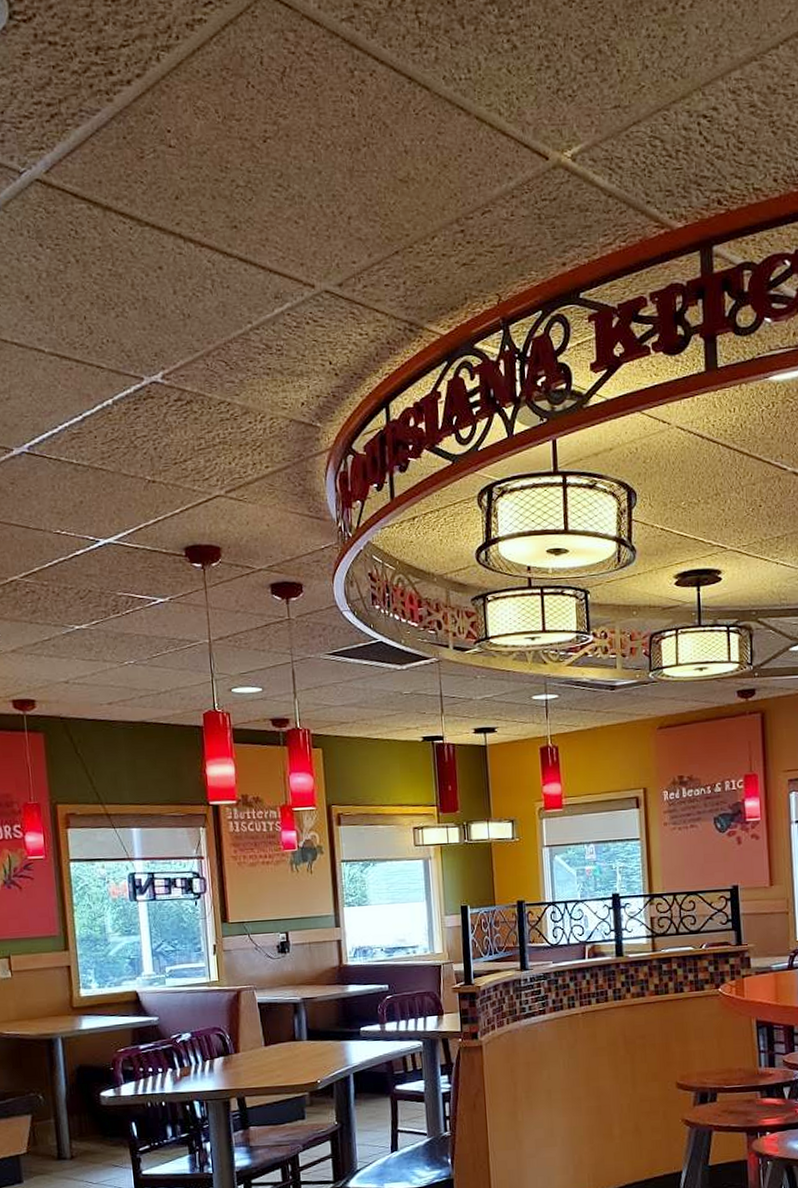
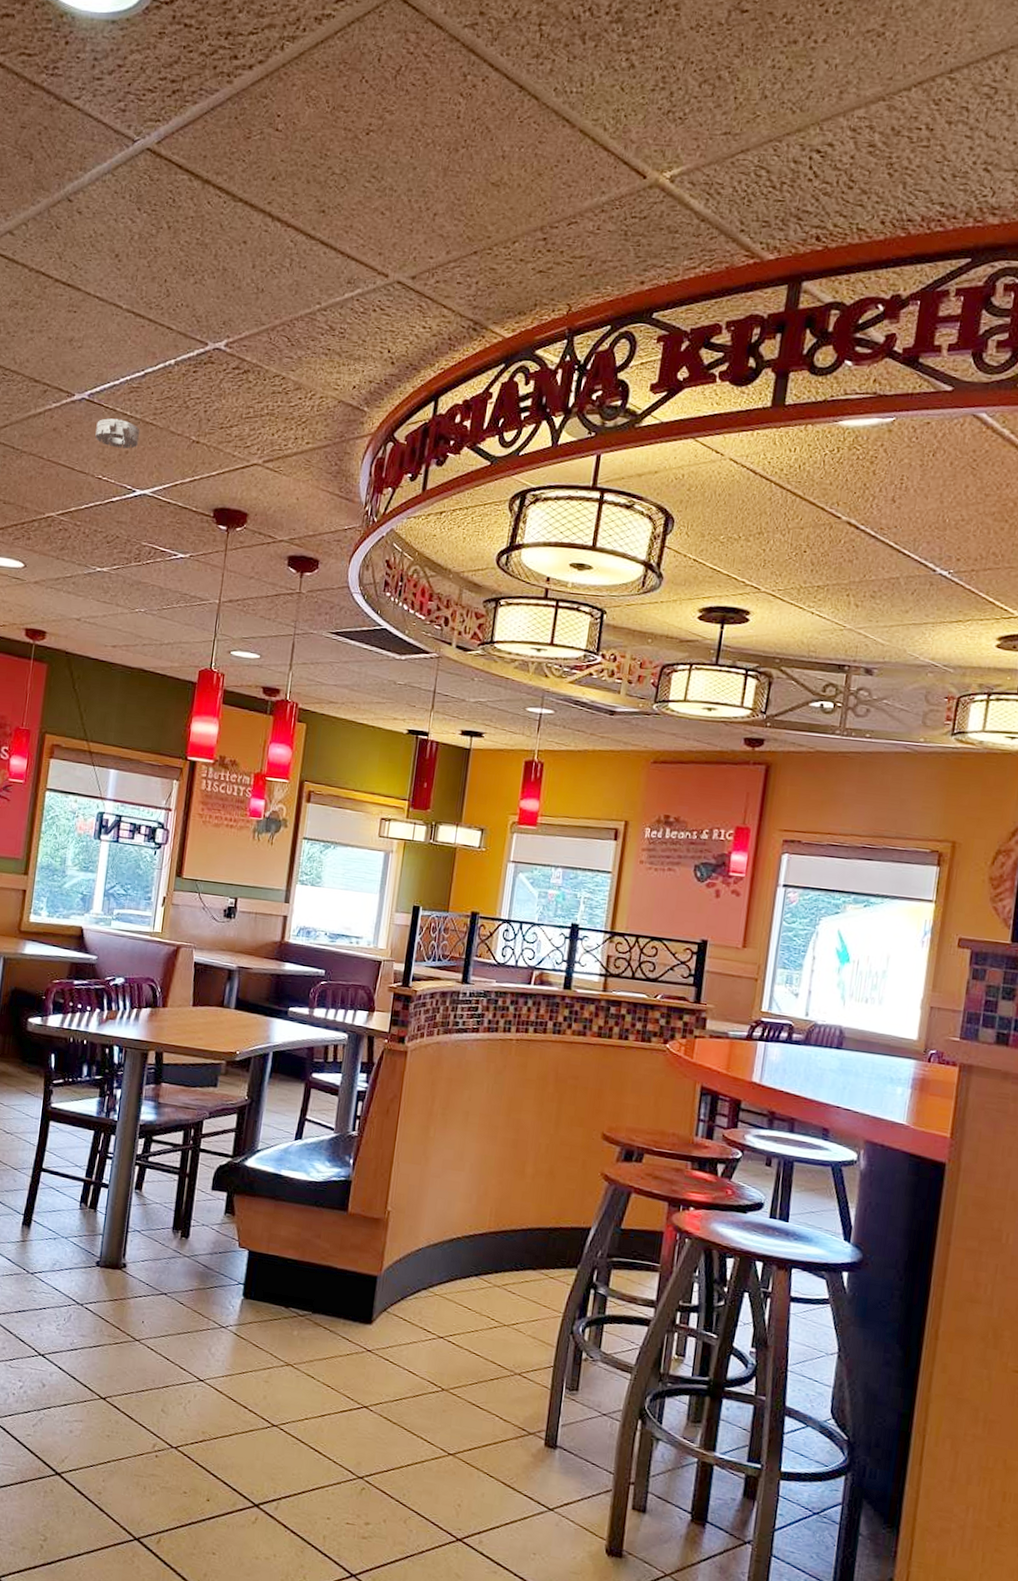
smoke detector: none [43,469,92,499] -> present [95,418,141,449]

